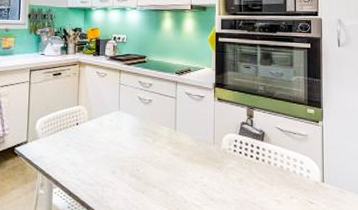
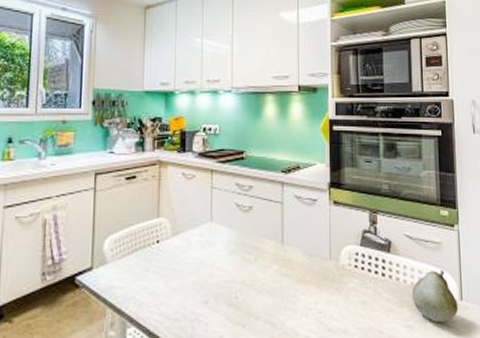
fruit: none [281,156,320,199] -> present [411,269,458,322]

